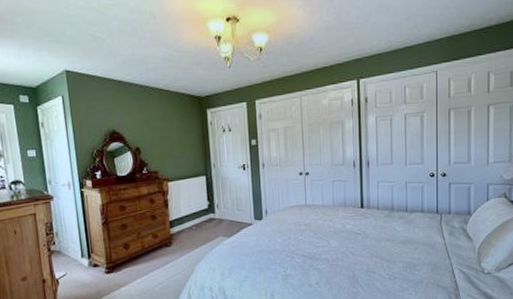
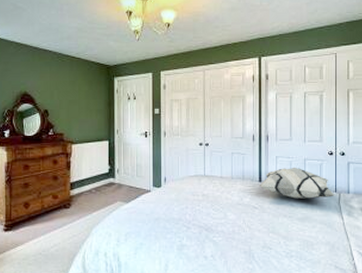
decorative pillow: none [361,191,437,223] -> present [259,167,335,199]

